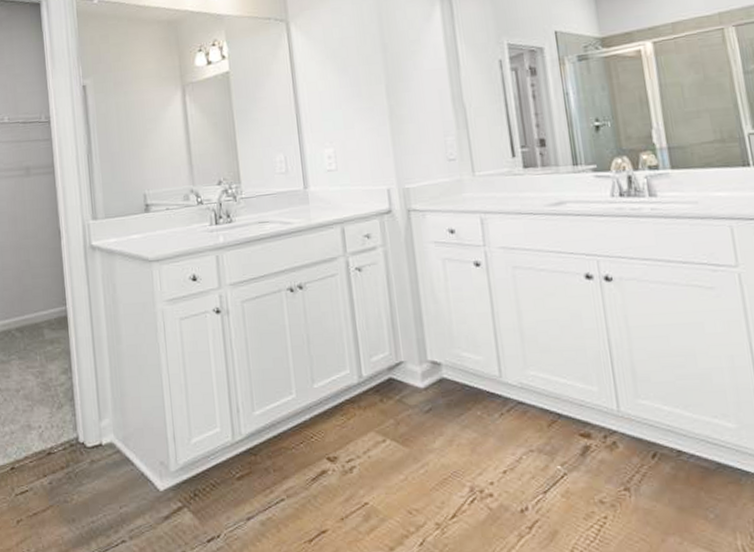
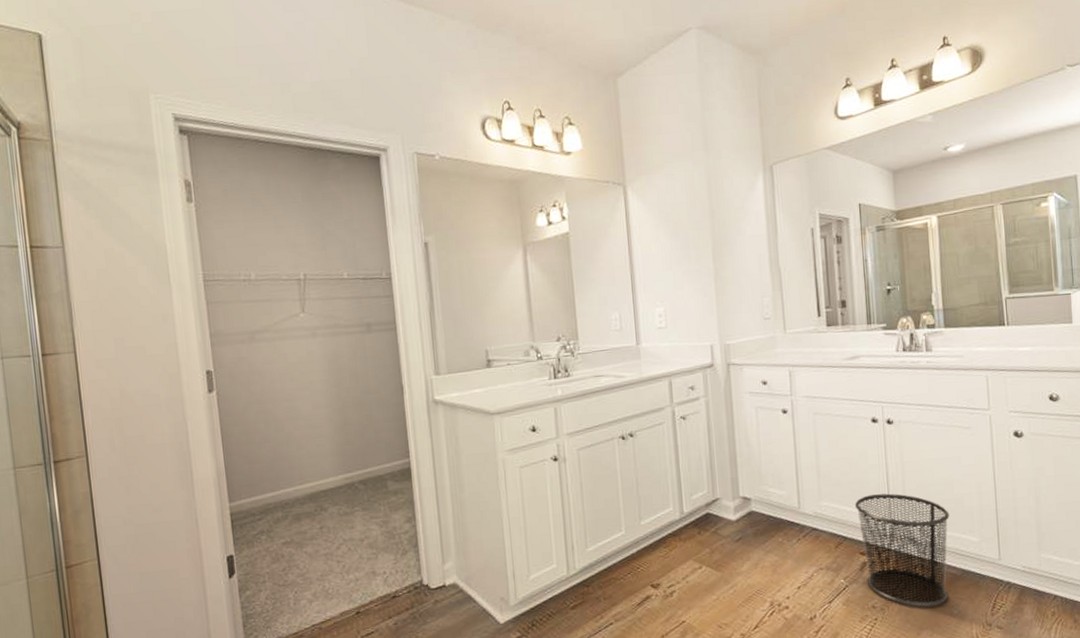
waste bin: none [569,364,700,507] -> present [854,493,950,607]

